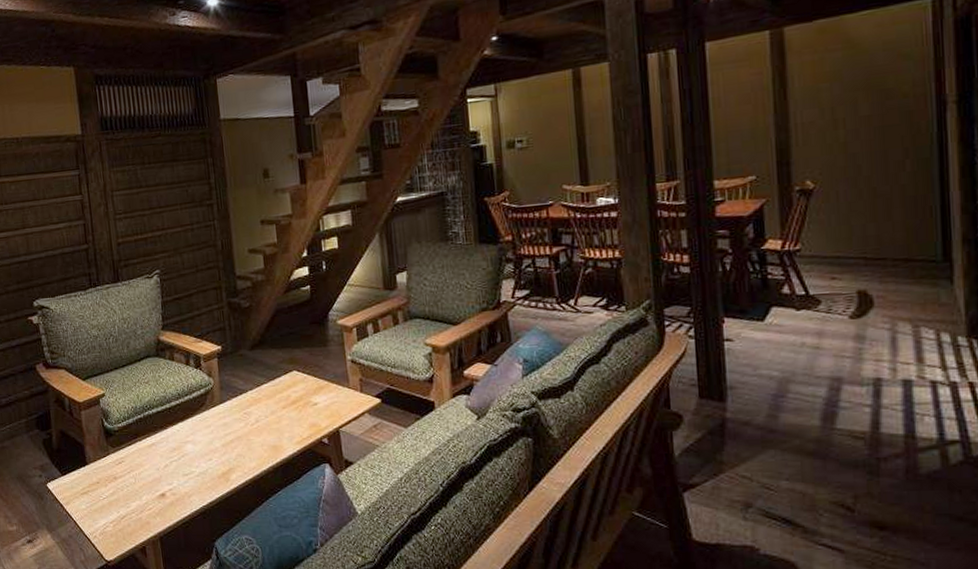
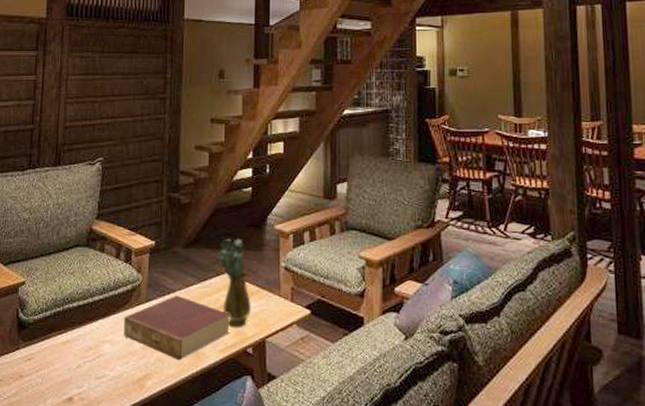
book: none [202,394,304,454] -> present [124,294,230,360]
vase: none [283,334,323,421] -> present [217,236,251,328]

